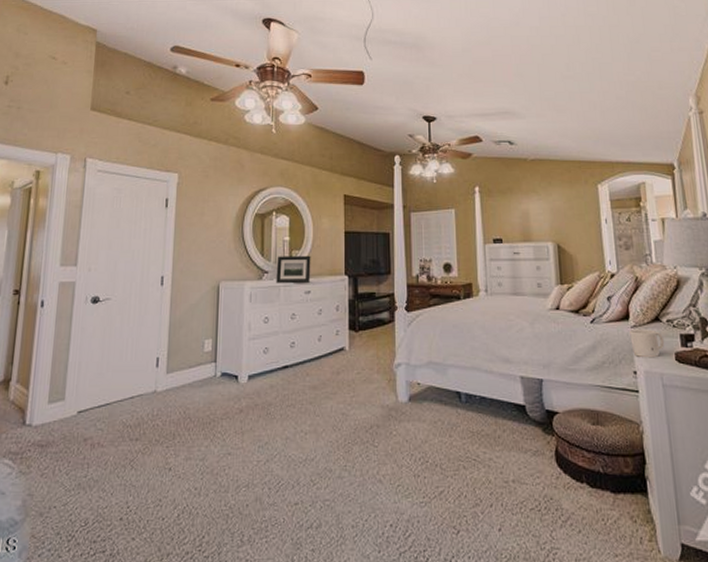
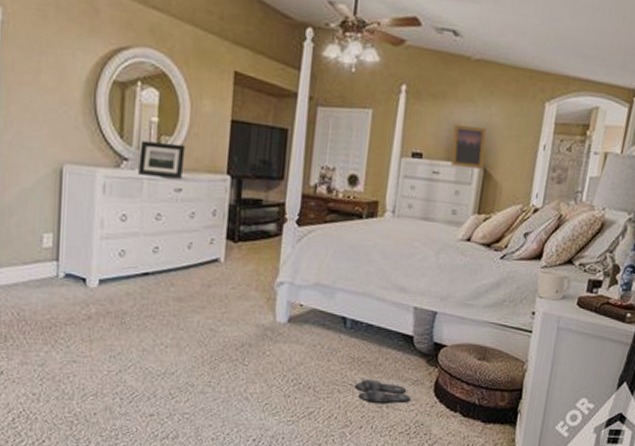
slippers: none [479,453,534,479] -> present [355,379,410,404]
picture frame: none [524,211,556,246] -> present [451,124,486,169]

